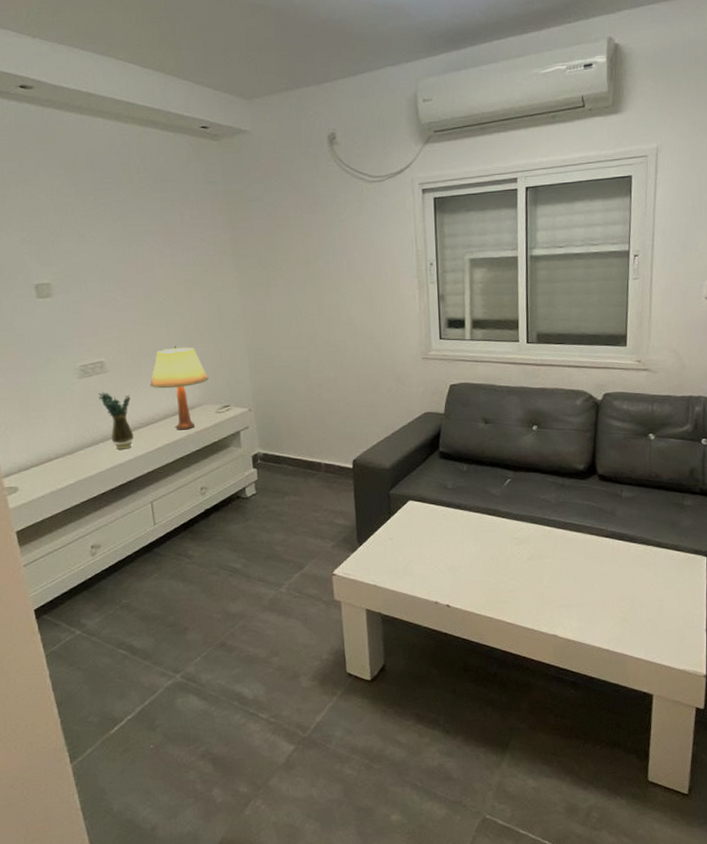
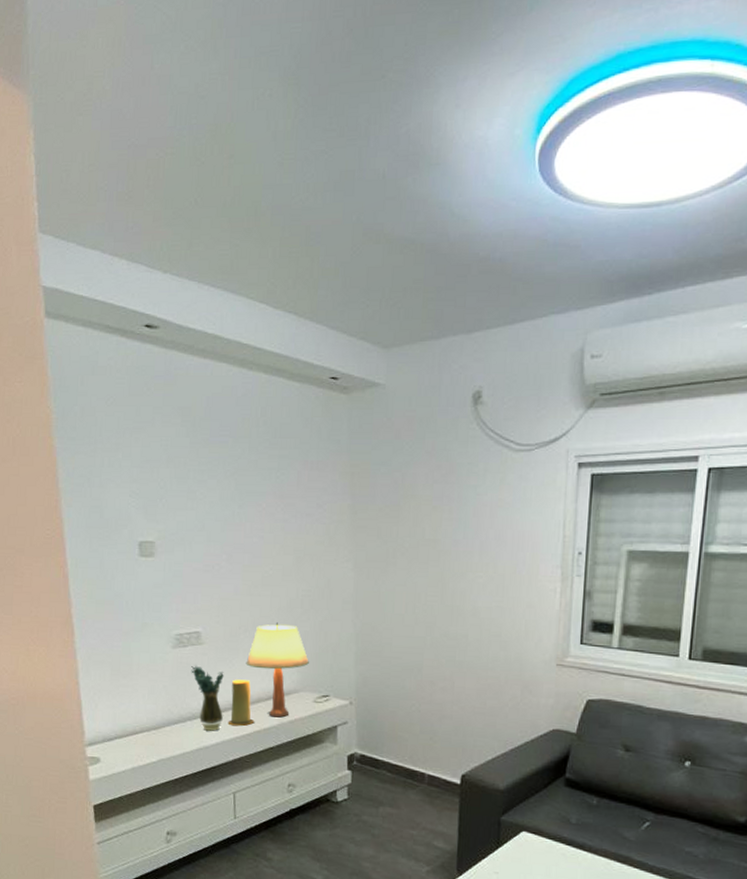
candle: none [138,400,163,443] -> present [228,679,254,727]

